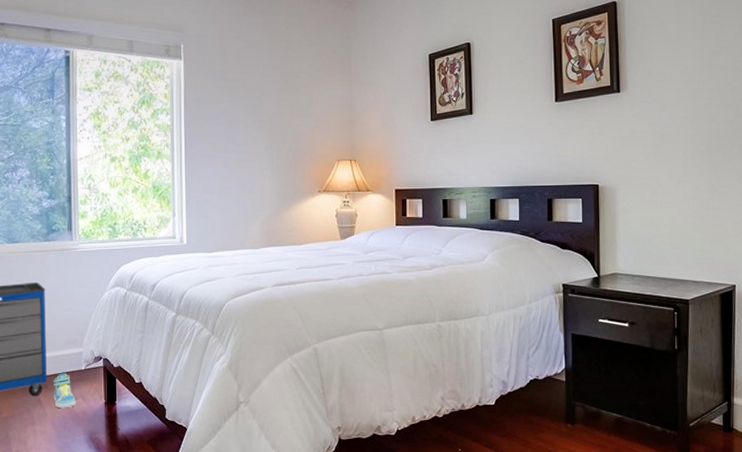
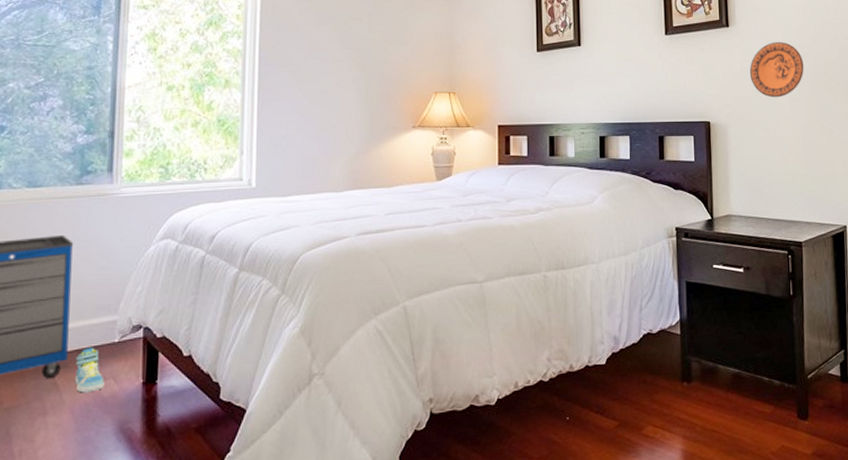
decorative plate: none [640,106,697,161] -> present [749,42,804,98]

